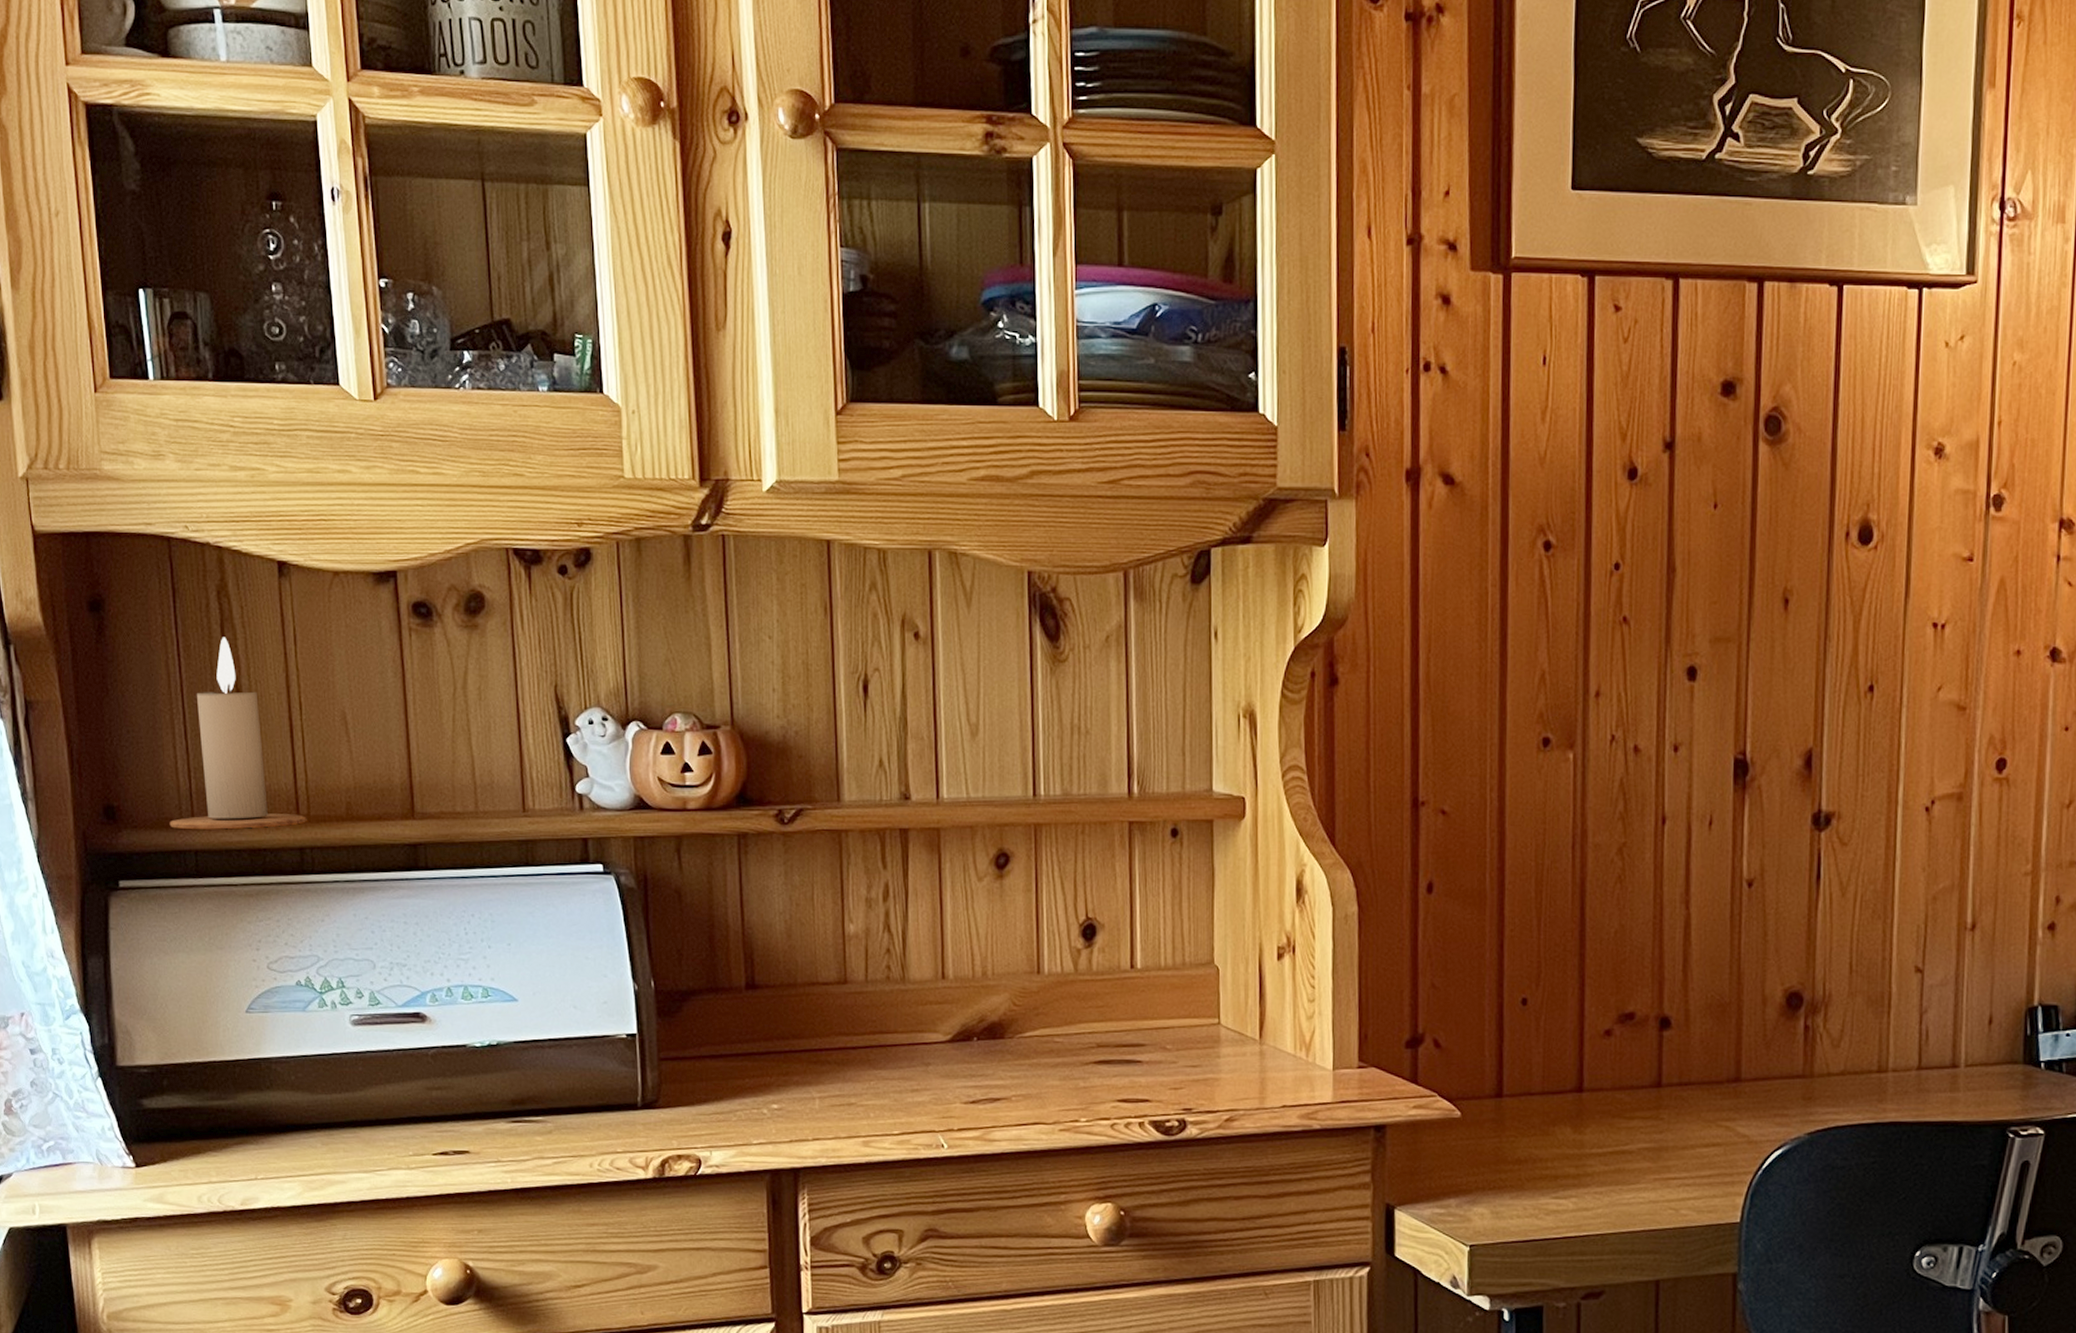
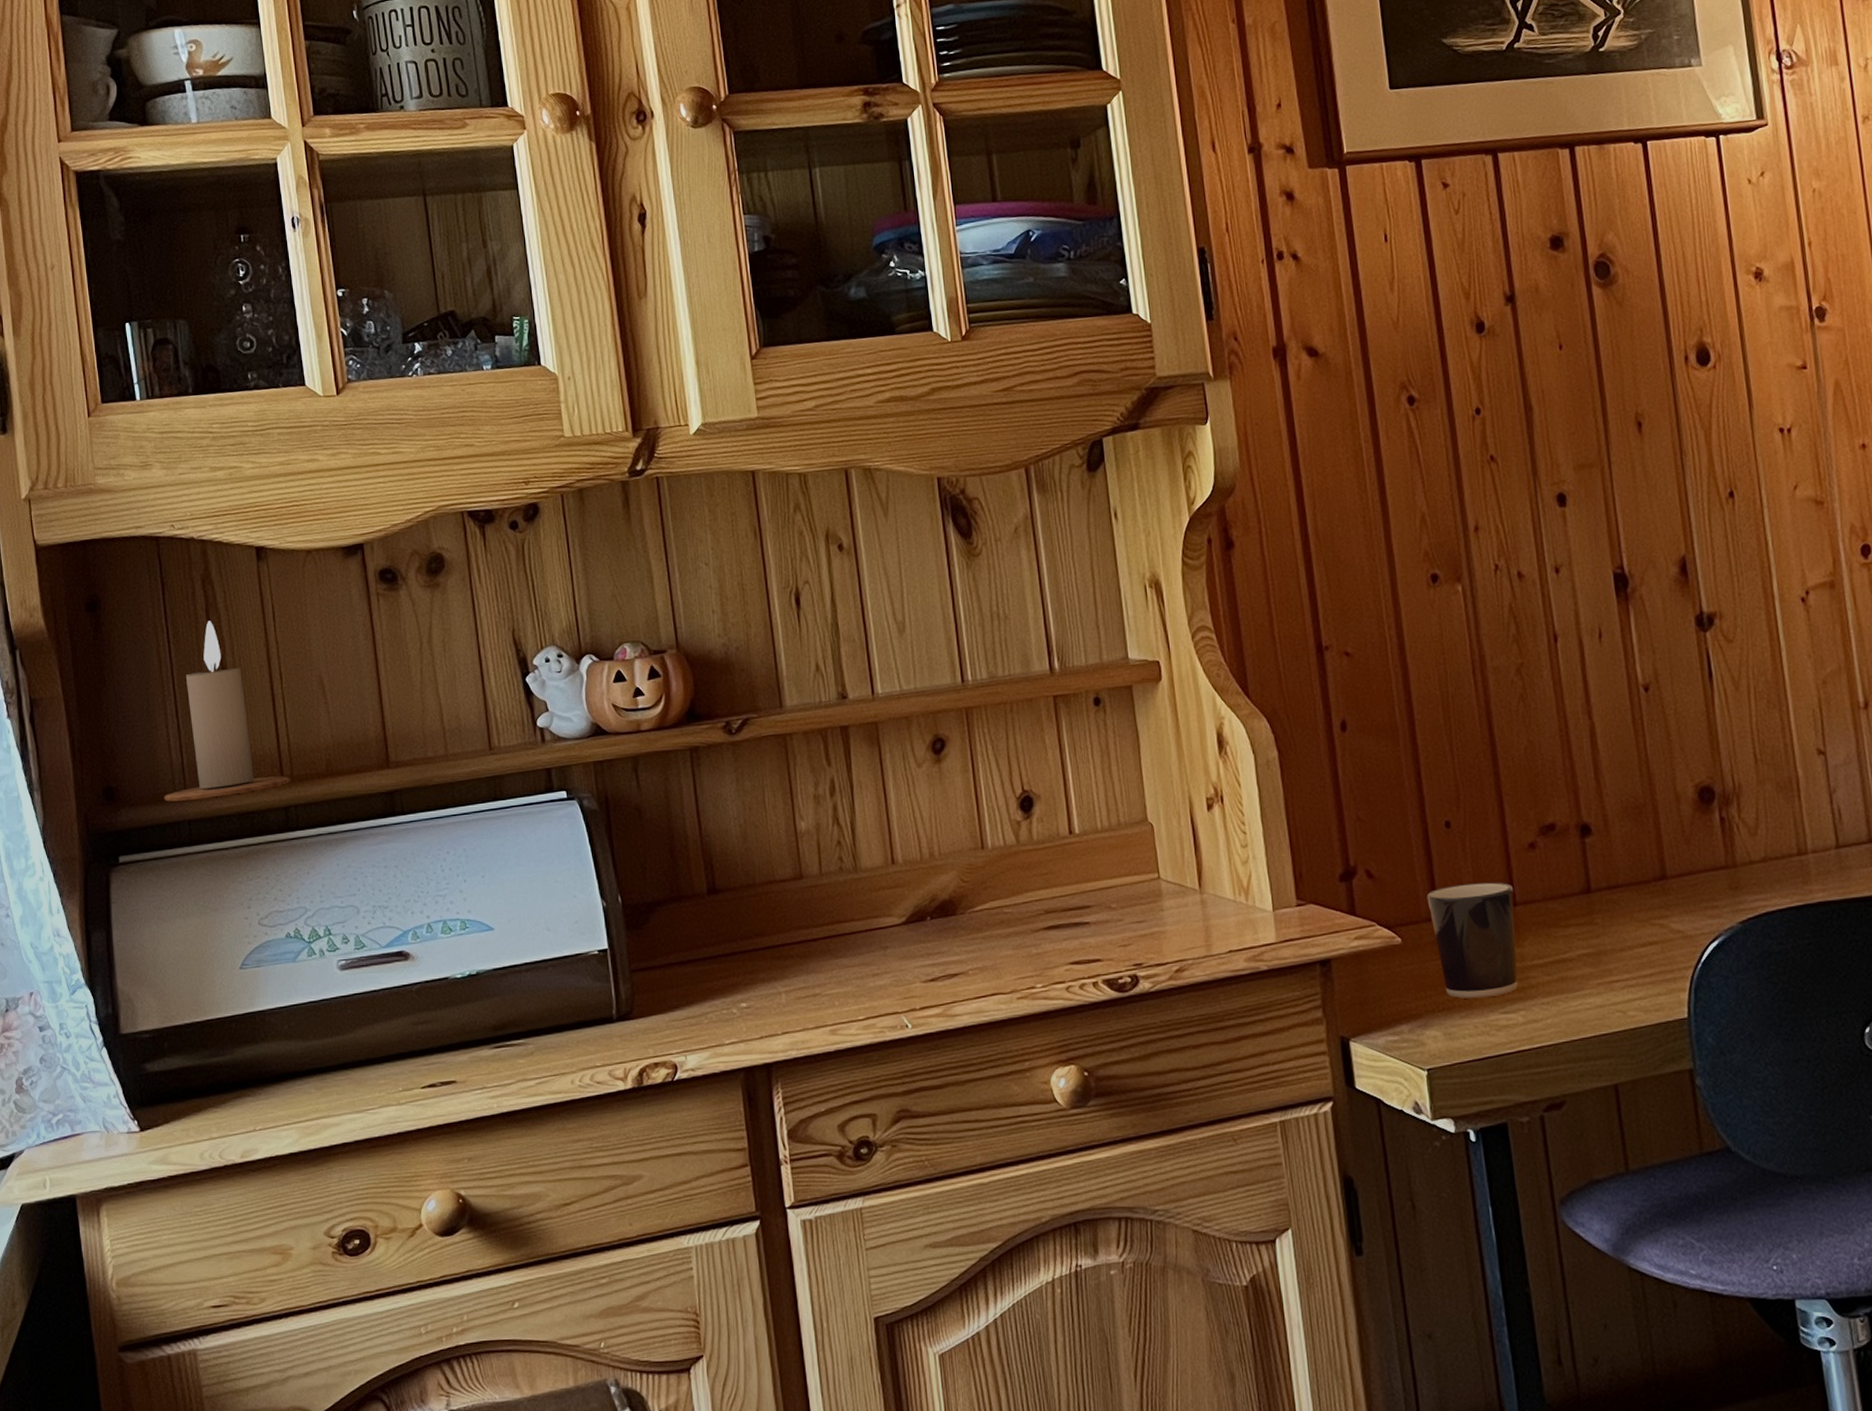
mug: none [1492,1064,1582,1181] -> present [1426,882,1518,999]

